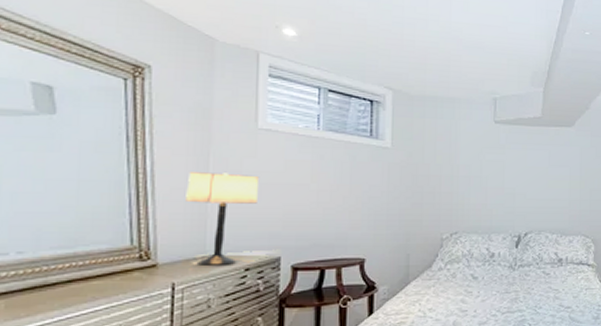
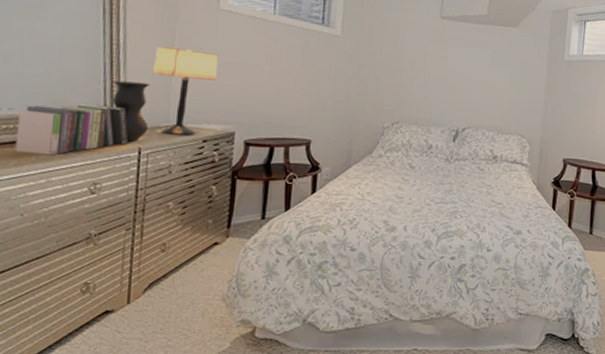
books: none [26,239,160,301] -> present [15,104,129,156]
vase: none [140,212,183,279] -> present [113,80,151,143]

